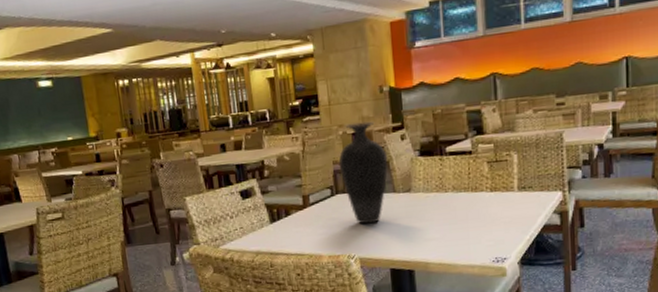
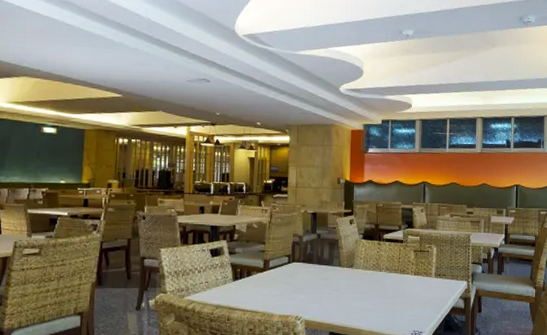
vase: present [339,121,388,225] -> none [298,204,337,291]

